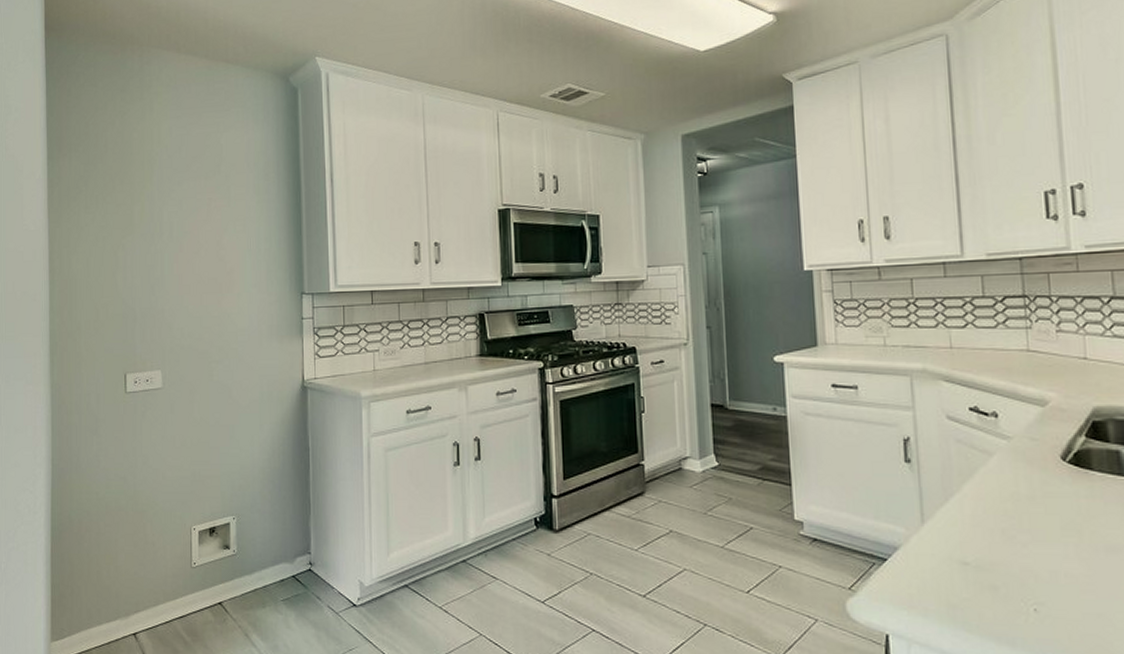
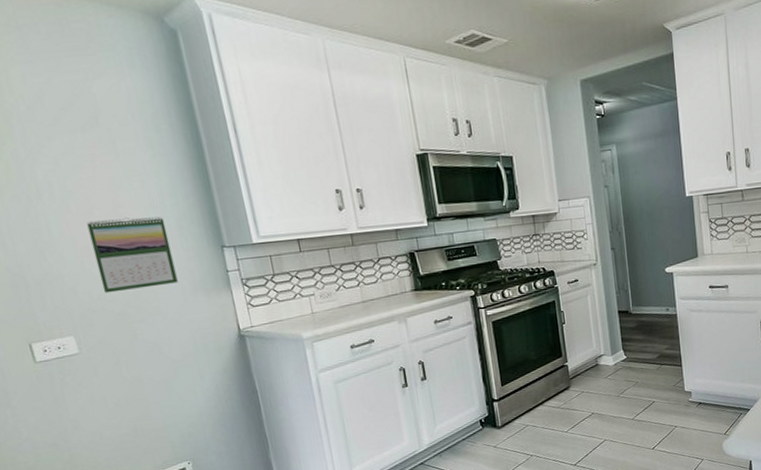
calendar: none [193,258,258,331] -> present [86,216,178,293]

